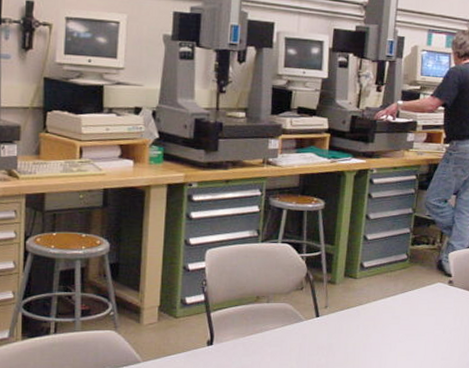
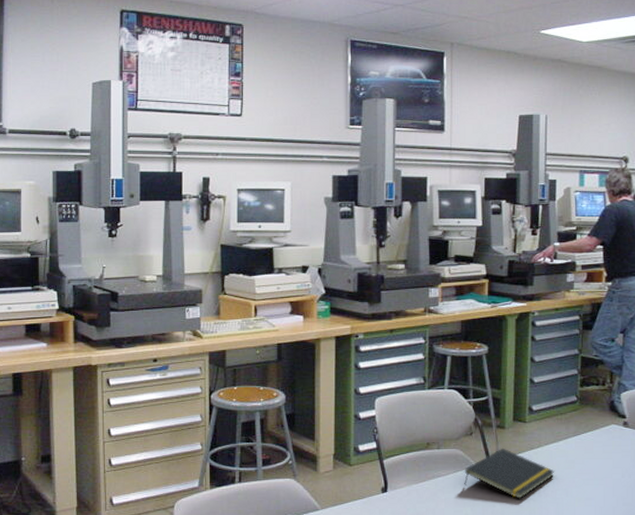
notepad: none [291,303,381,353] -> present [464,447,555,499]

